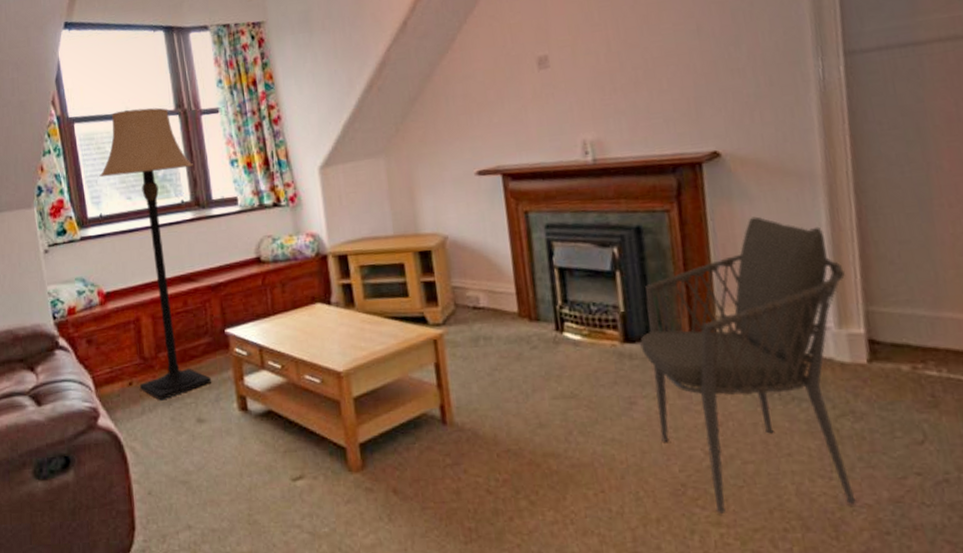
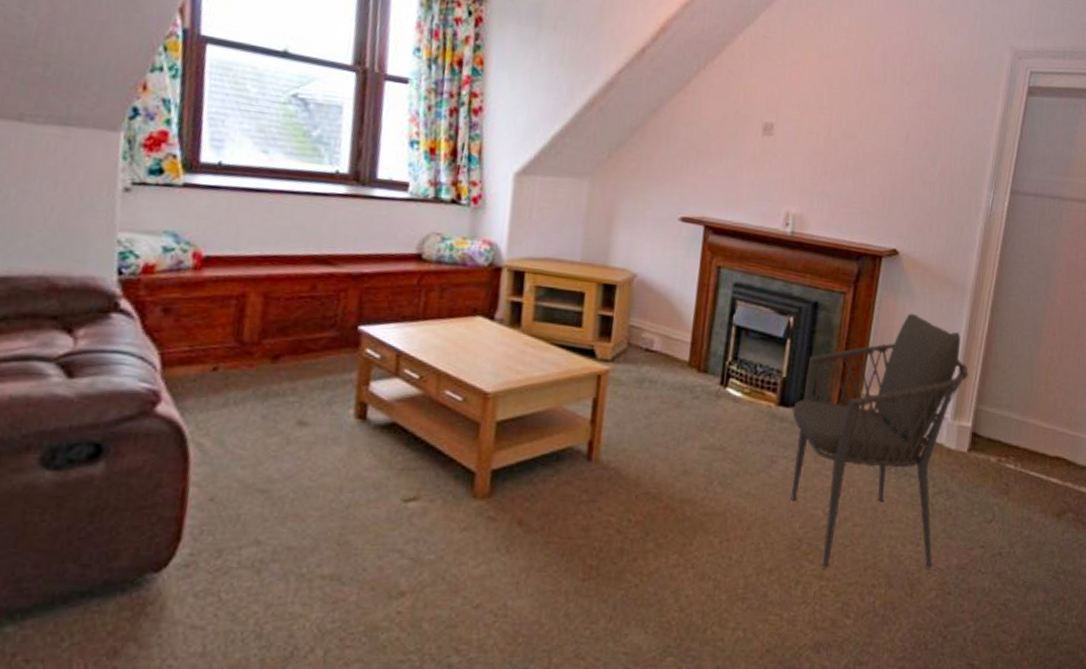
lamp: present [99,107,212,401] -> none [227,46,362,394]

